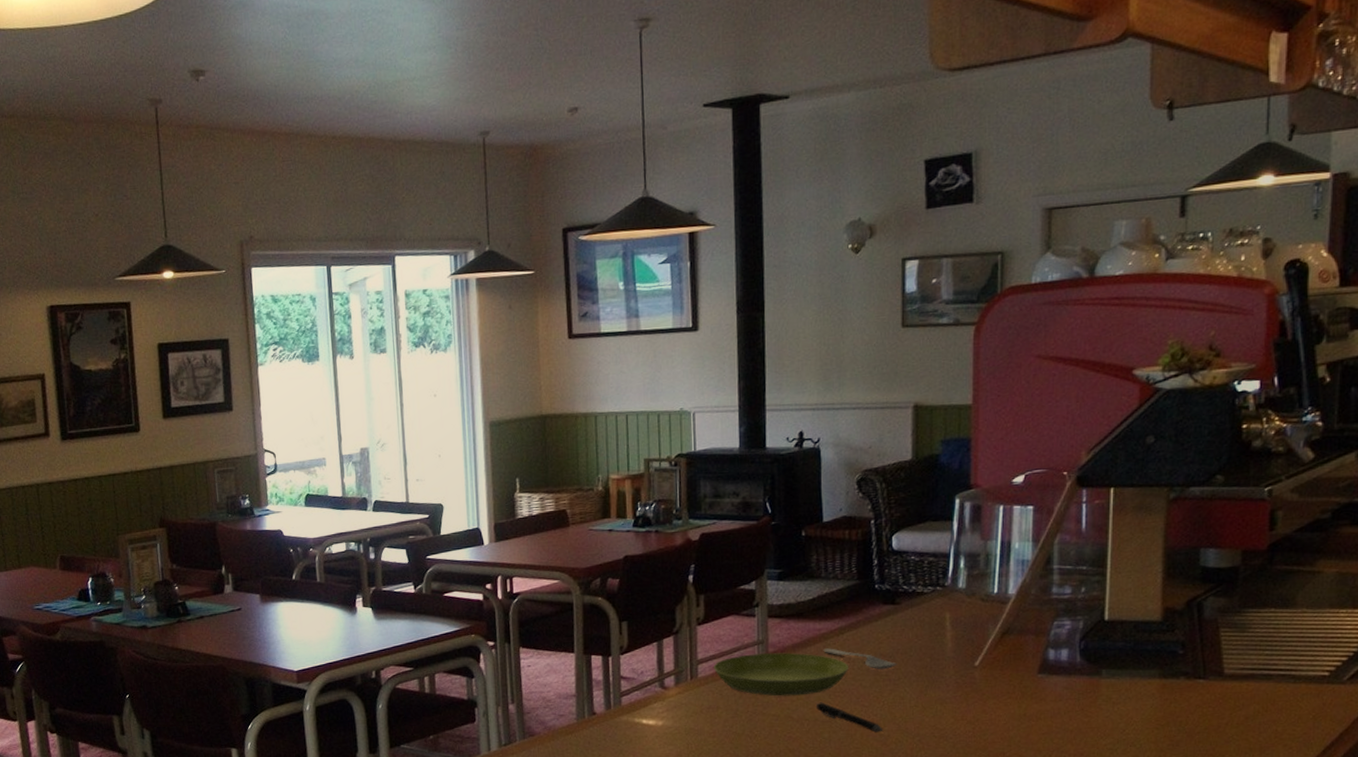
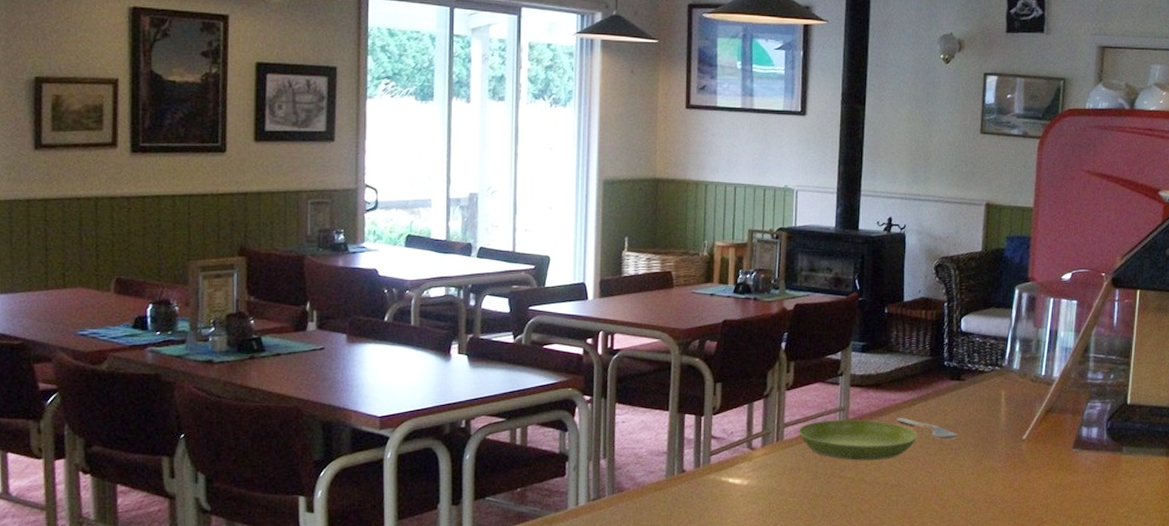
pen: present [817,702,884,733] -> none [887,467,944,497]

